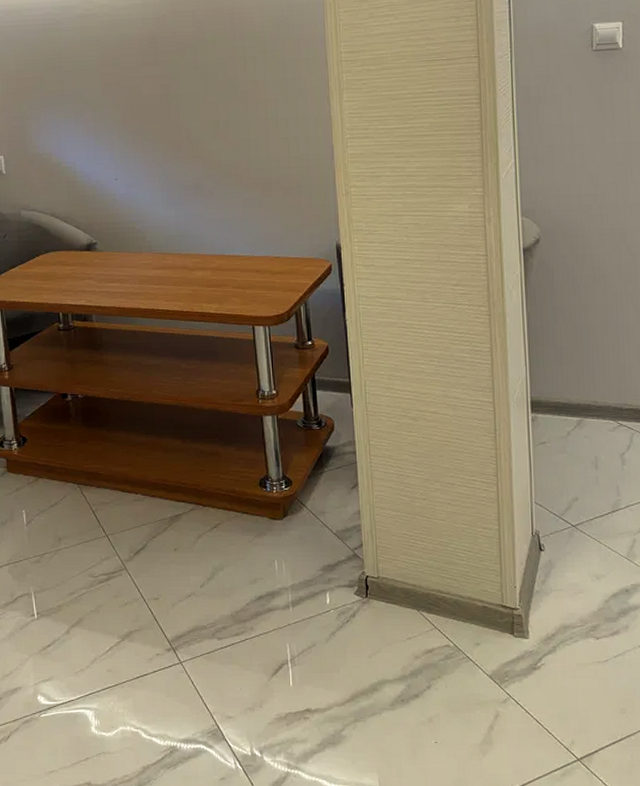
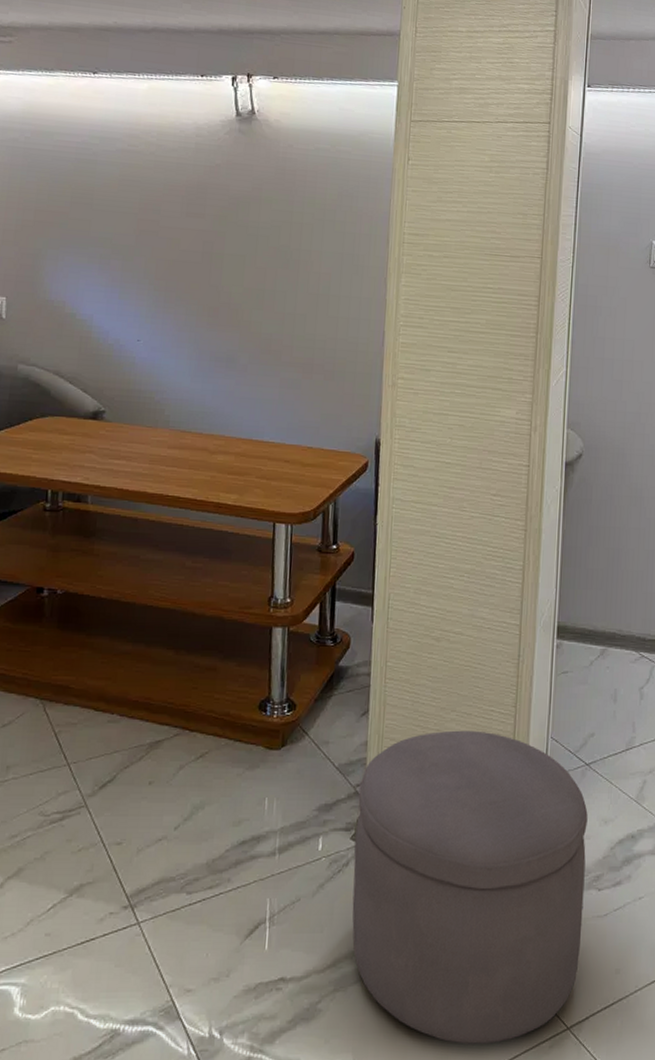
ottoman: none [357,498,584,770] -> present [352,730,588,1044]

